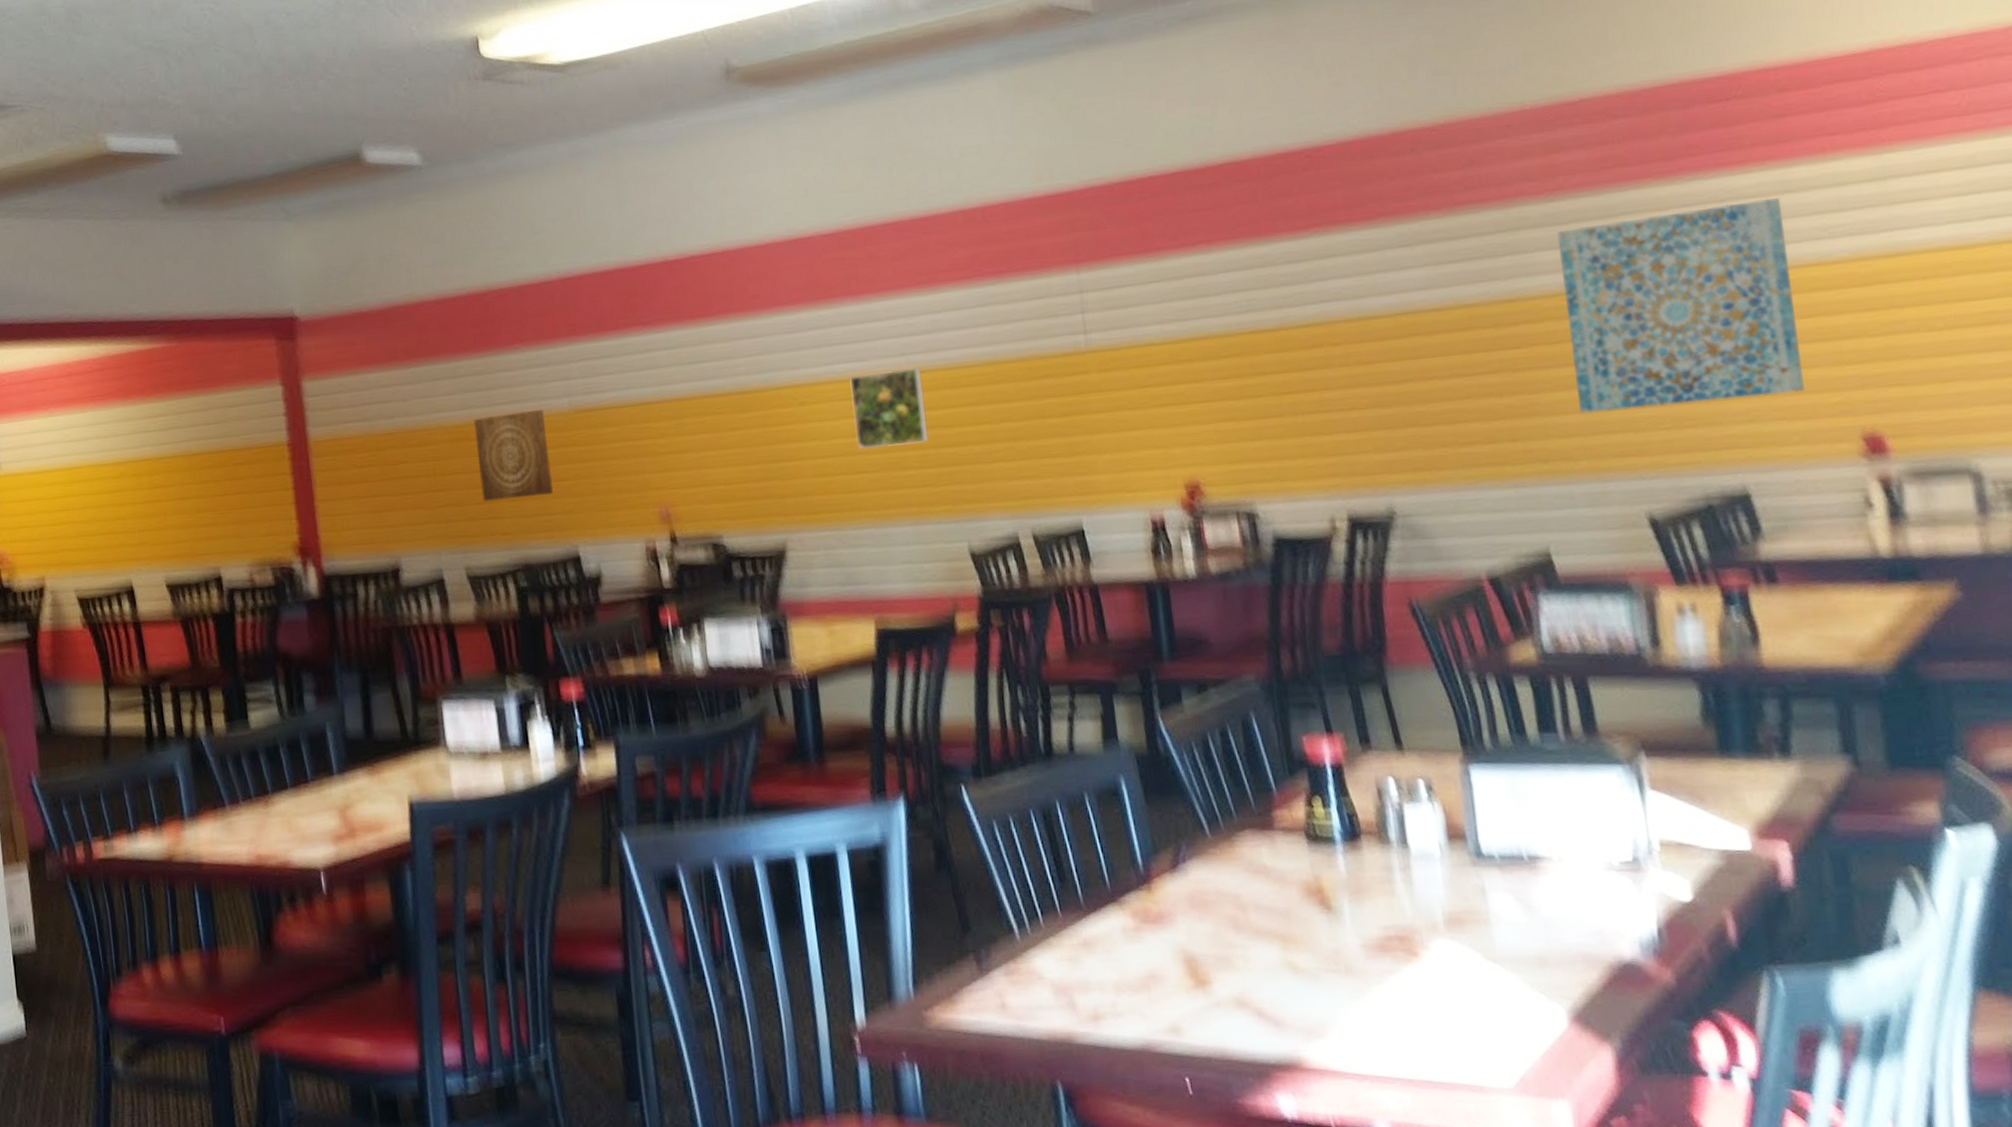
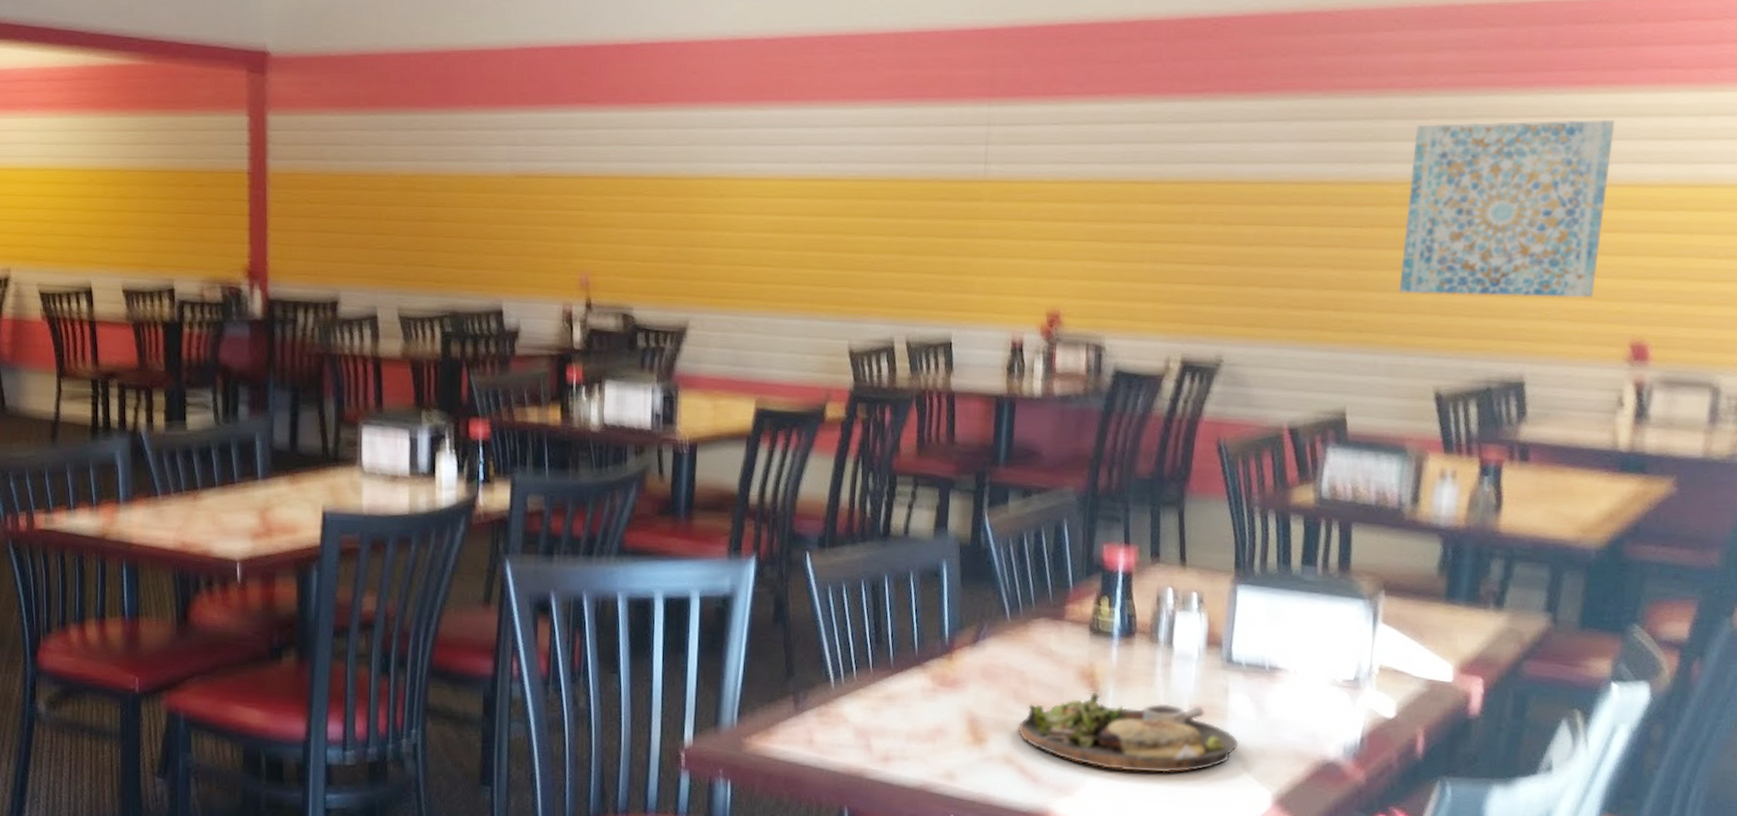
wall art: present [473,410,553,502] -> none [421,169,488,251]
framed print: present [850,367,929,450] -> none [766,175,833,246]
dinner plate: none [1244,911,1512,1001] -> present [1017,692,1239,773]

